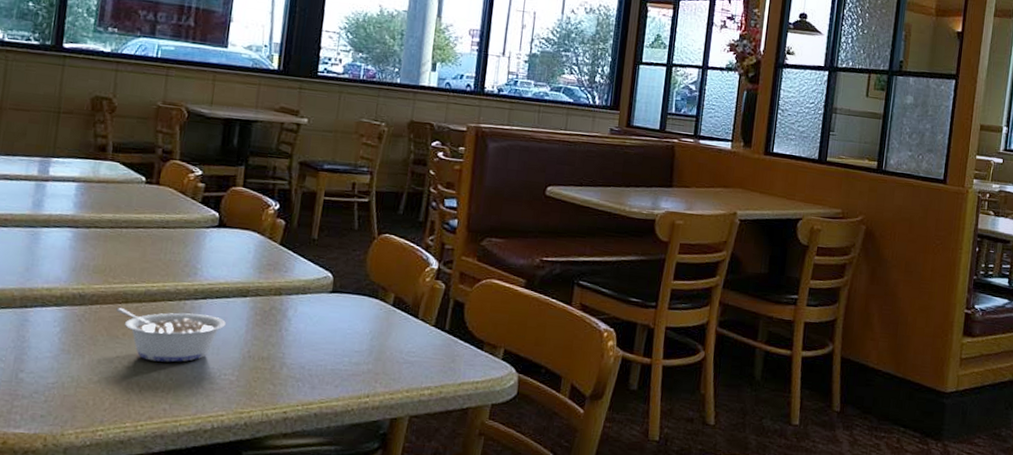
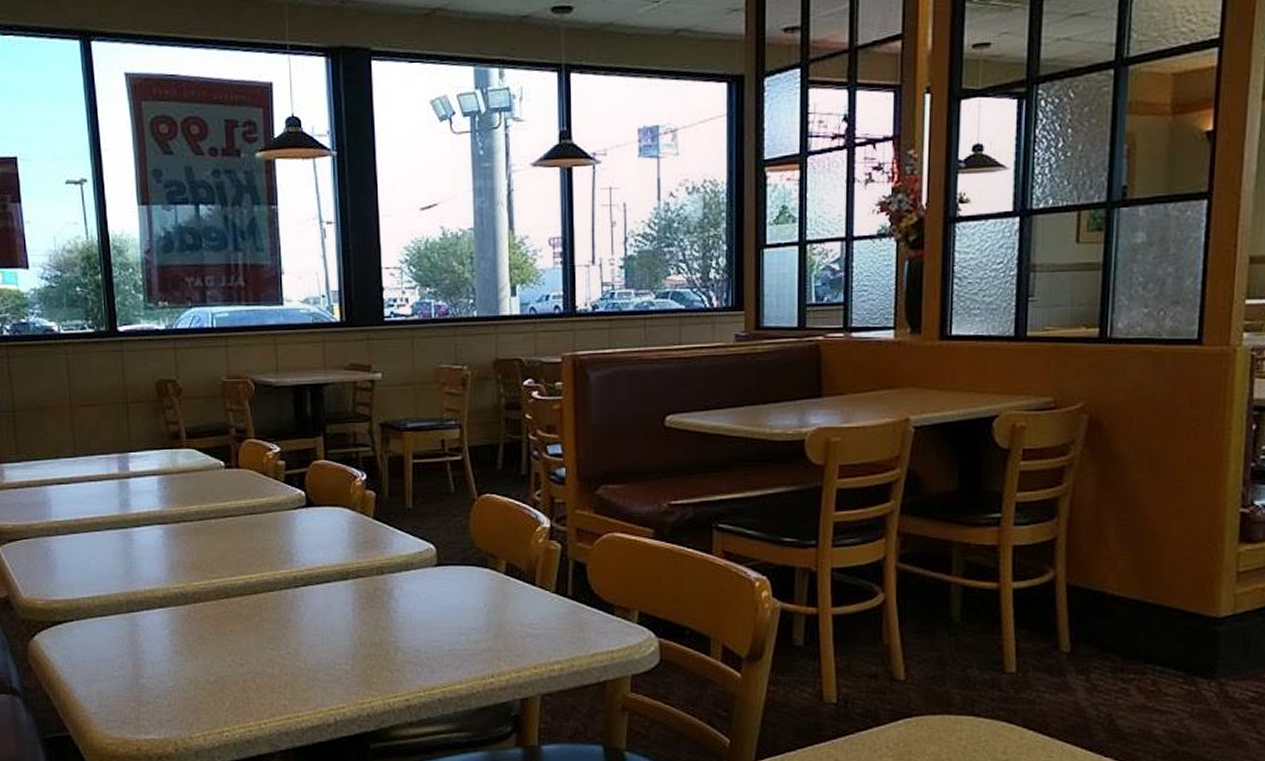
legume: present [116,308,226,363] -> none [220,603,331,656]

